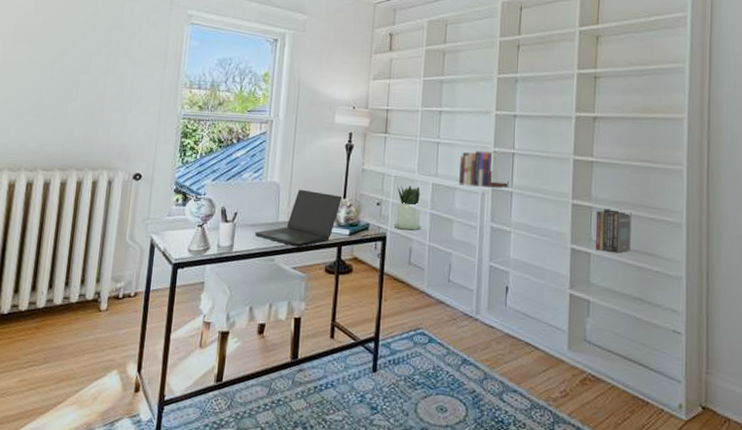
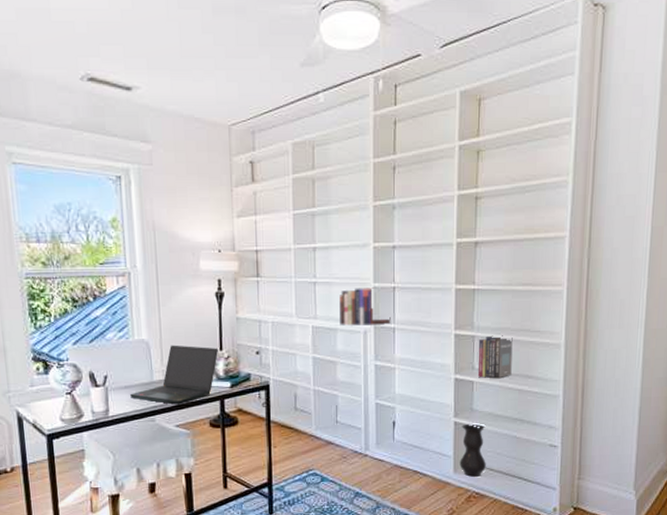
planter: present [393,185,423,231] -> none [276,330,306,377]
vase: none [574,297,603,358] -> present [460,423,486,478]

